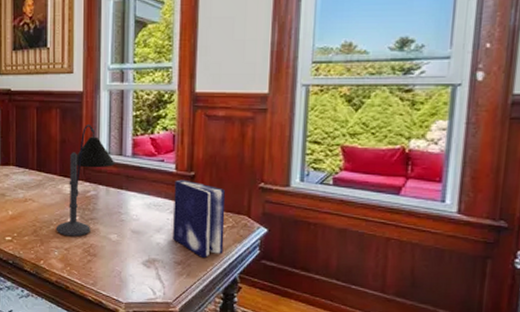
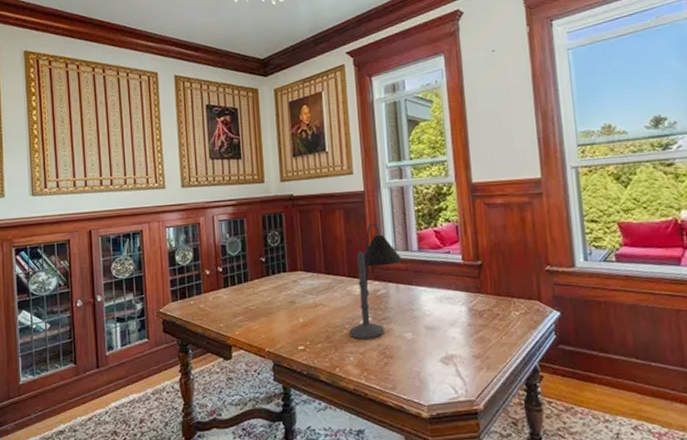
book: present [173,179,226,258] -> none [463,269,520,348]

